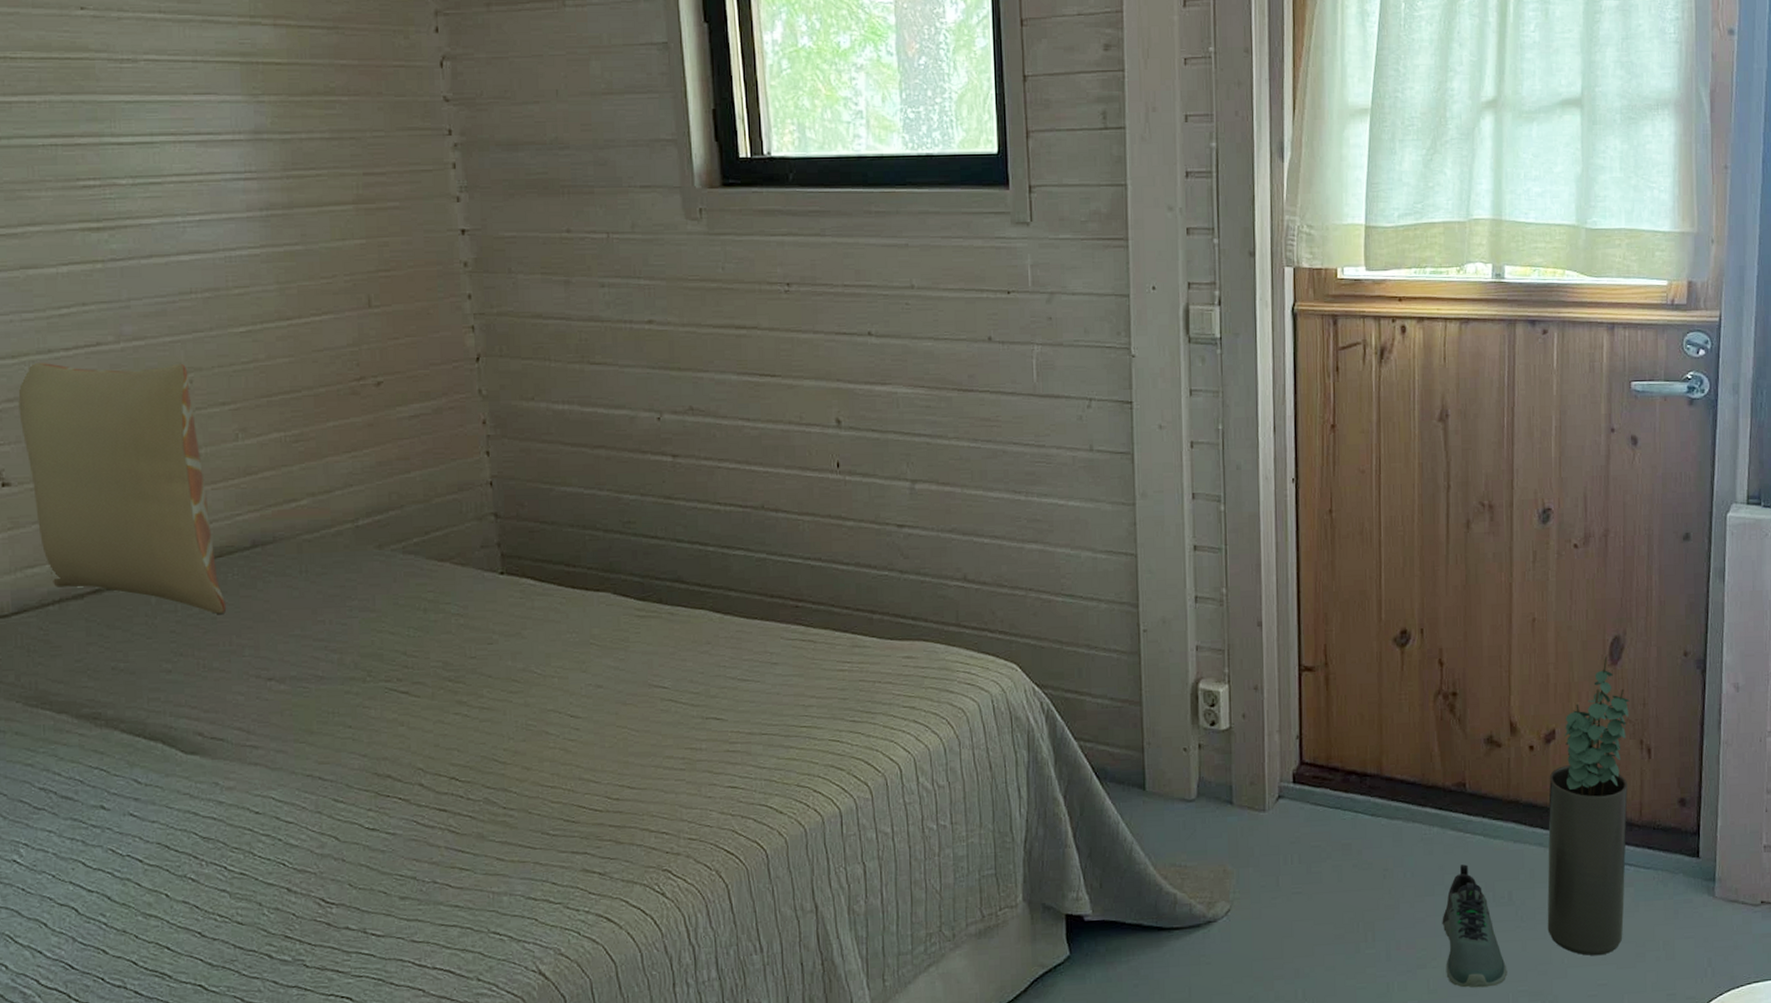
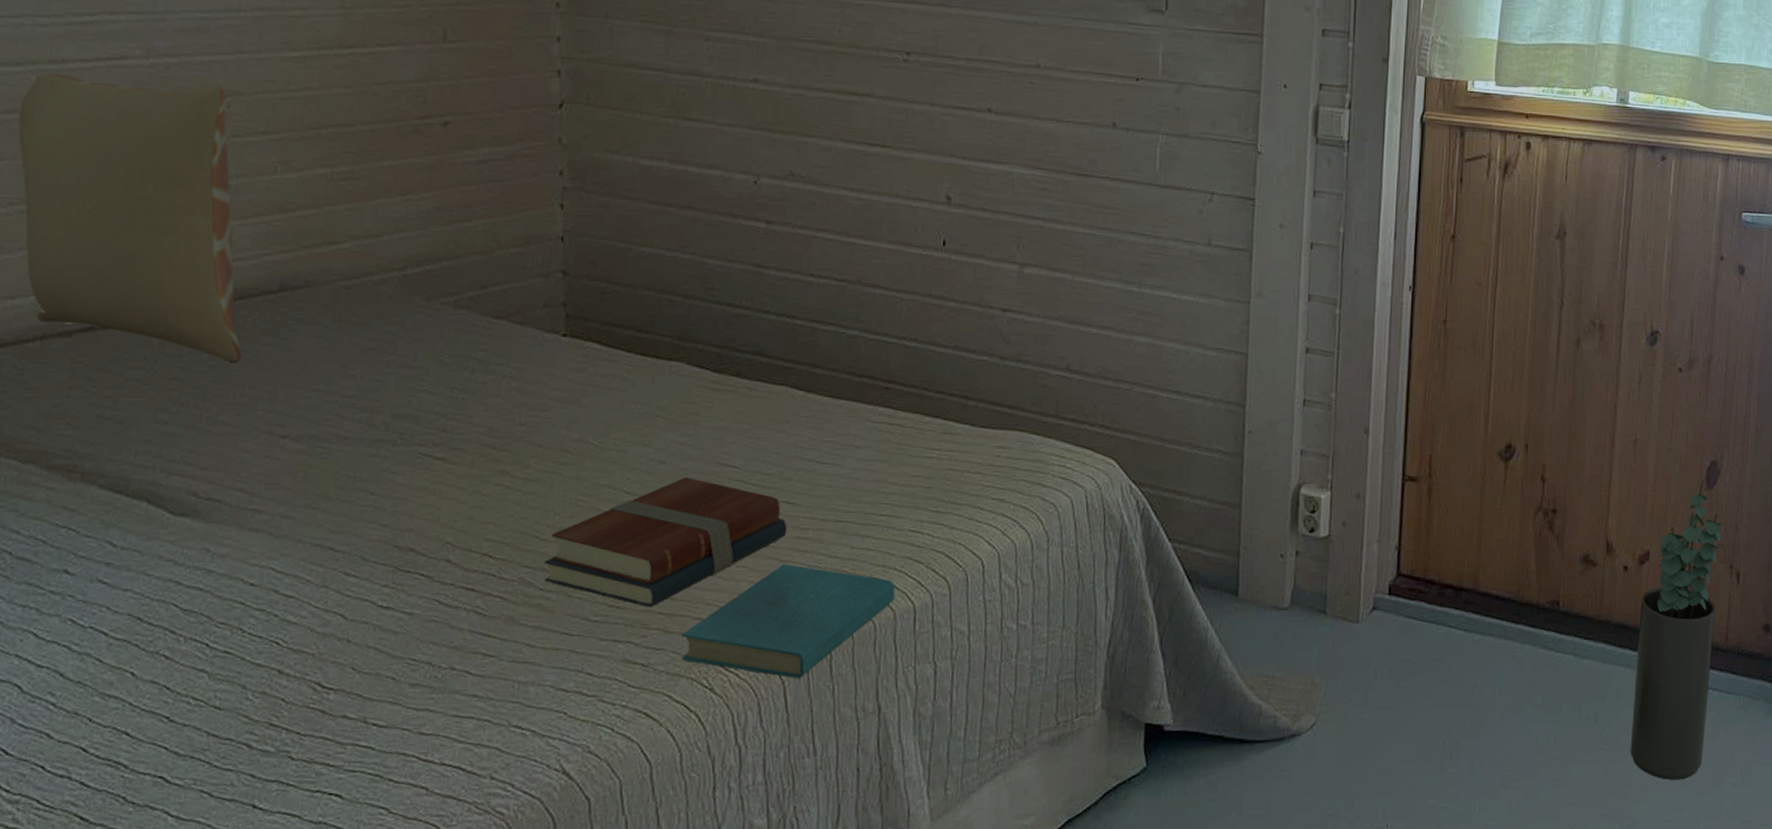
books: none [505,699,718,821] -> present [544,477,788,608]
book: none [632,775,821,883] -> present [682,564,895,679]
athletic shoe: present [1442,864,1508,988] -> none [1527,684,1588,811]

